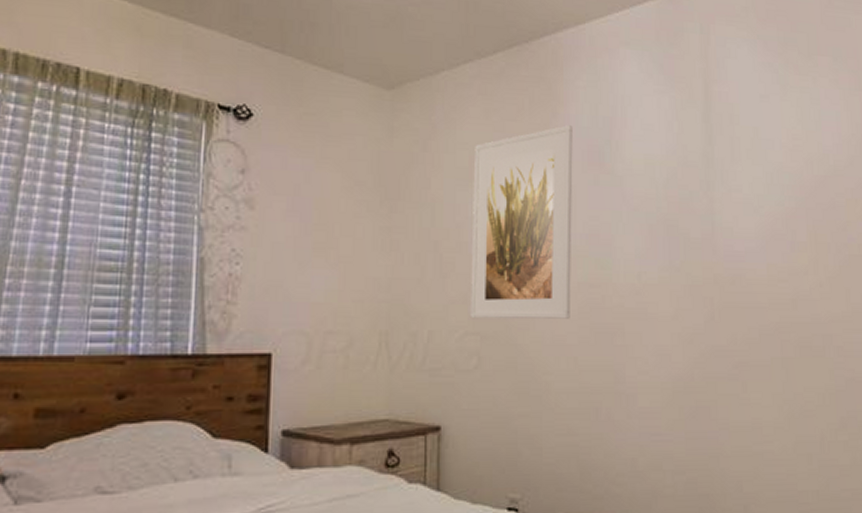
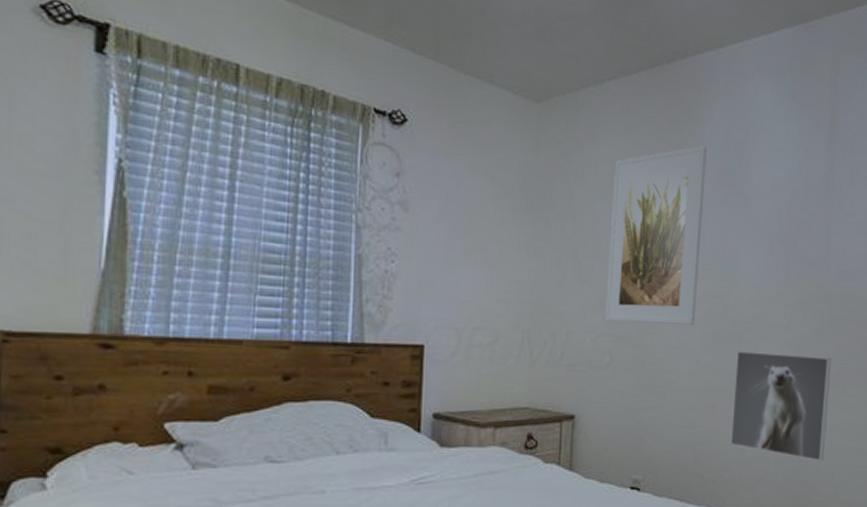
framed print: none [618,346,729,470] -> present [730,351,832,461]

